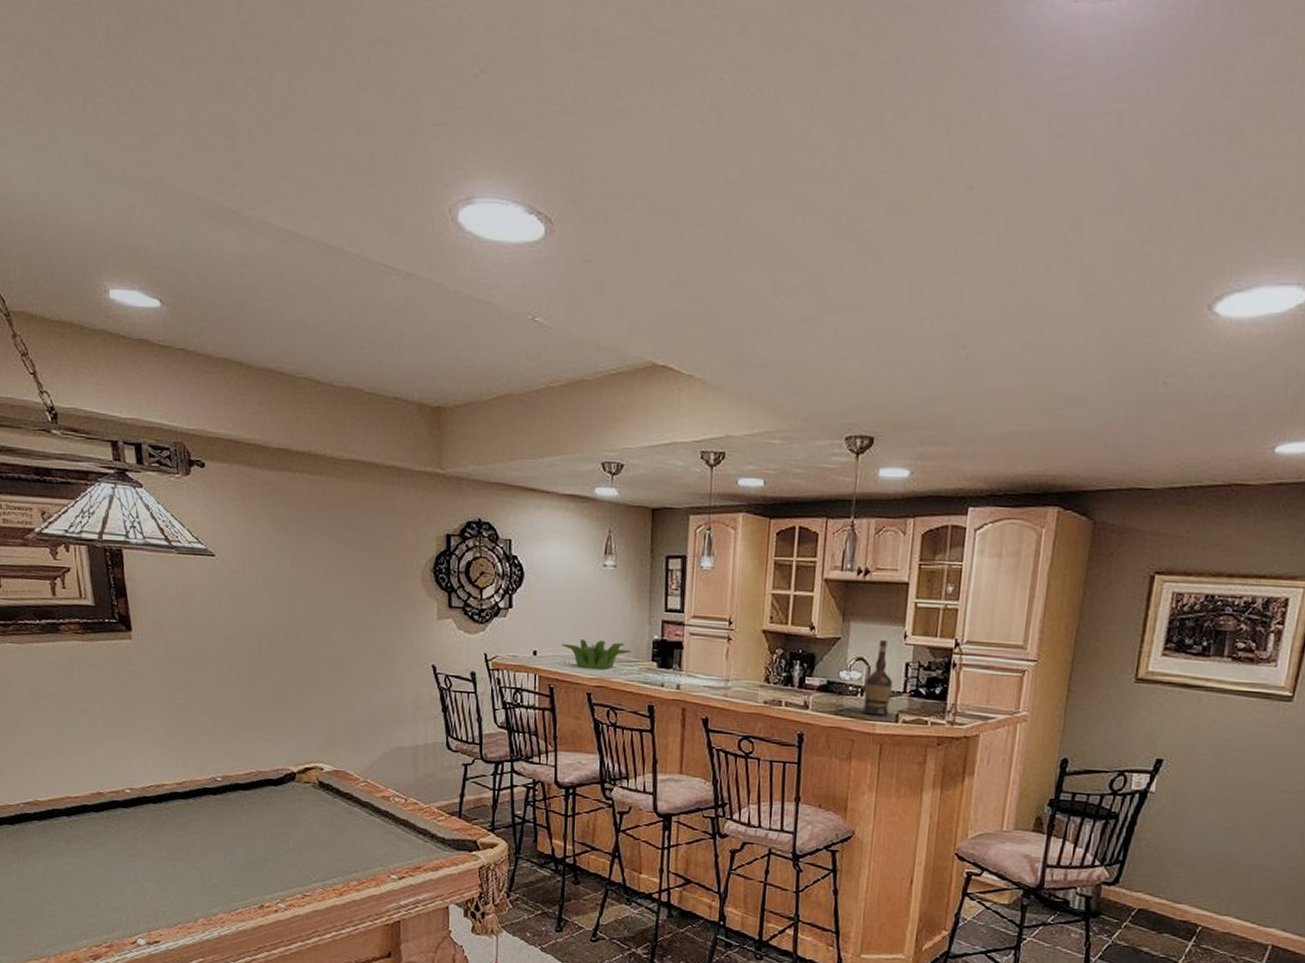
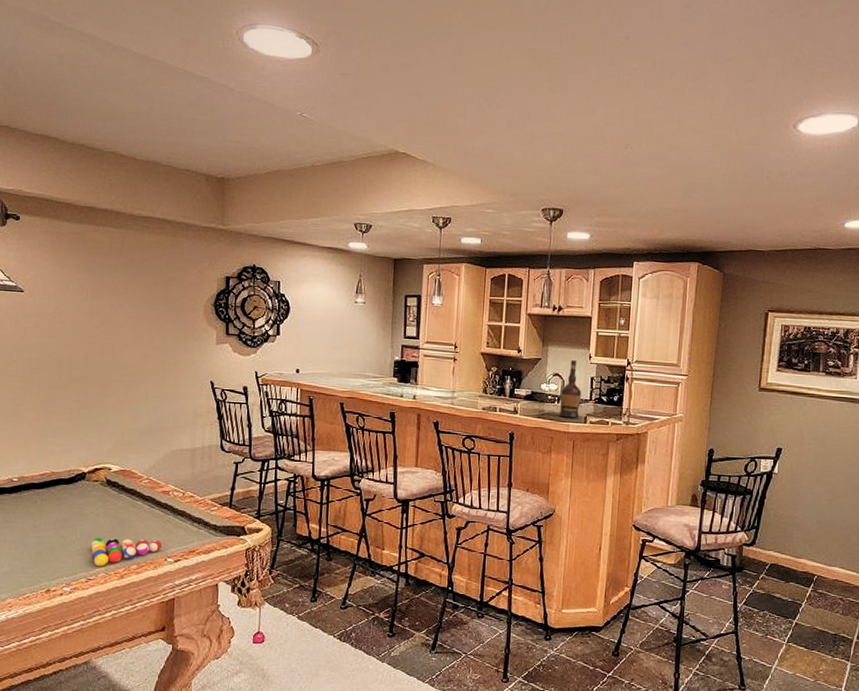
ball: none [305,848,383,882] -> present [90,537,162,567]
plant: present [561,639,632,671] -> none [320,360,378,385]

